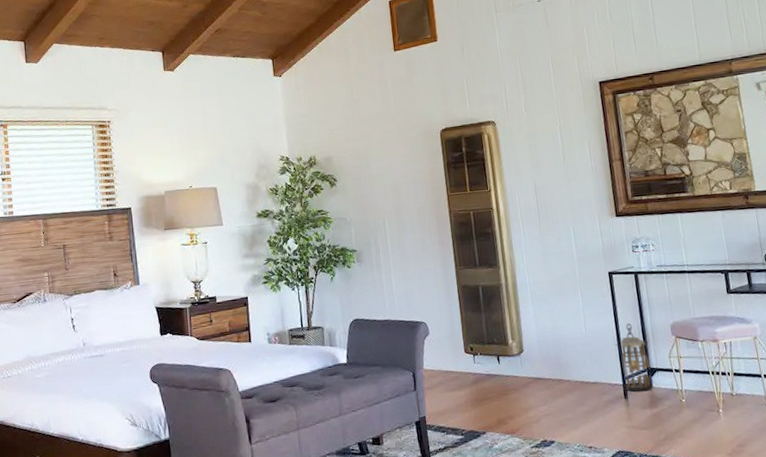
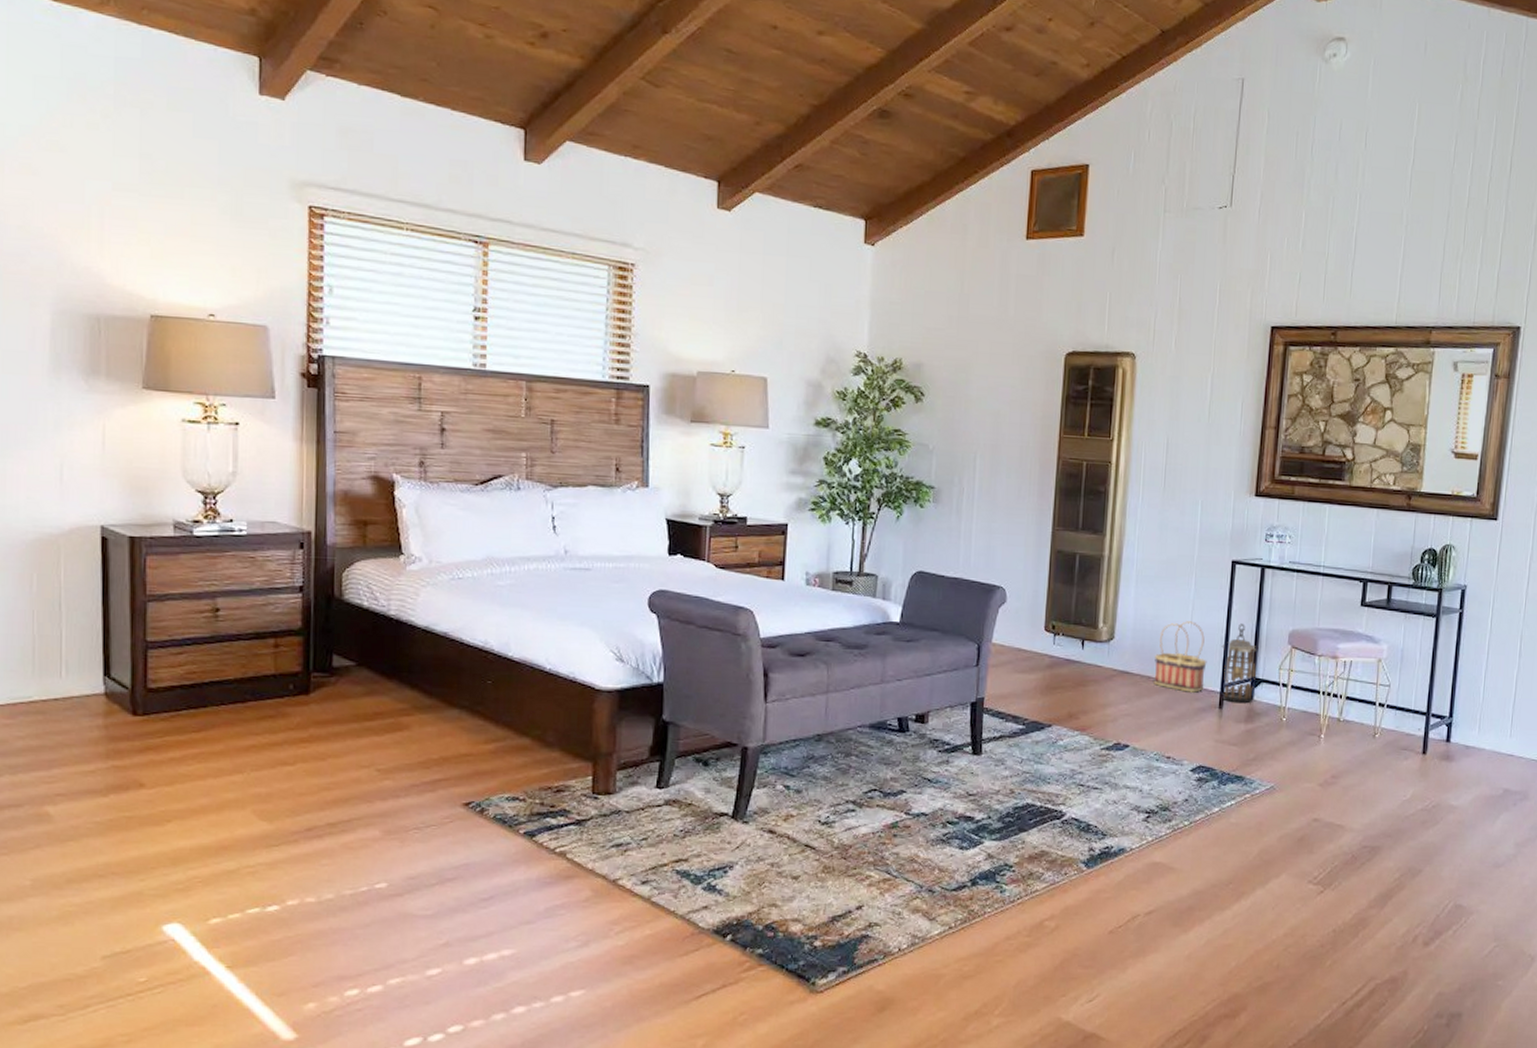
basket: none [561,327,607,388] -> present [1153,621,1207,693]

